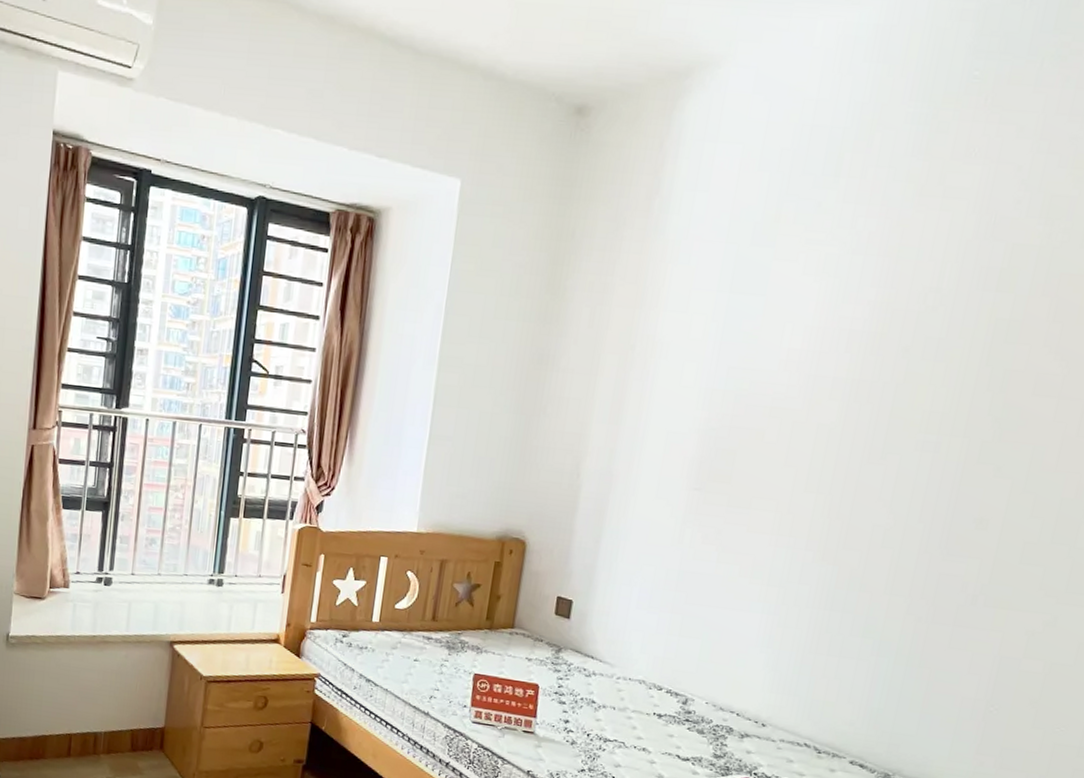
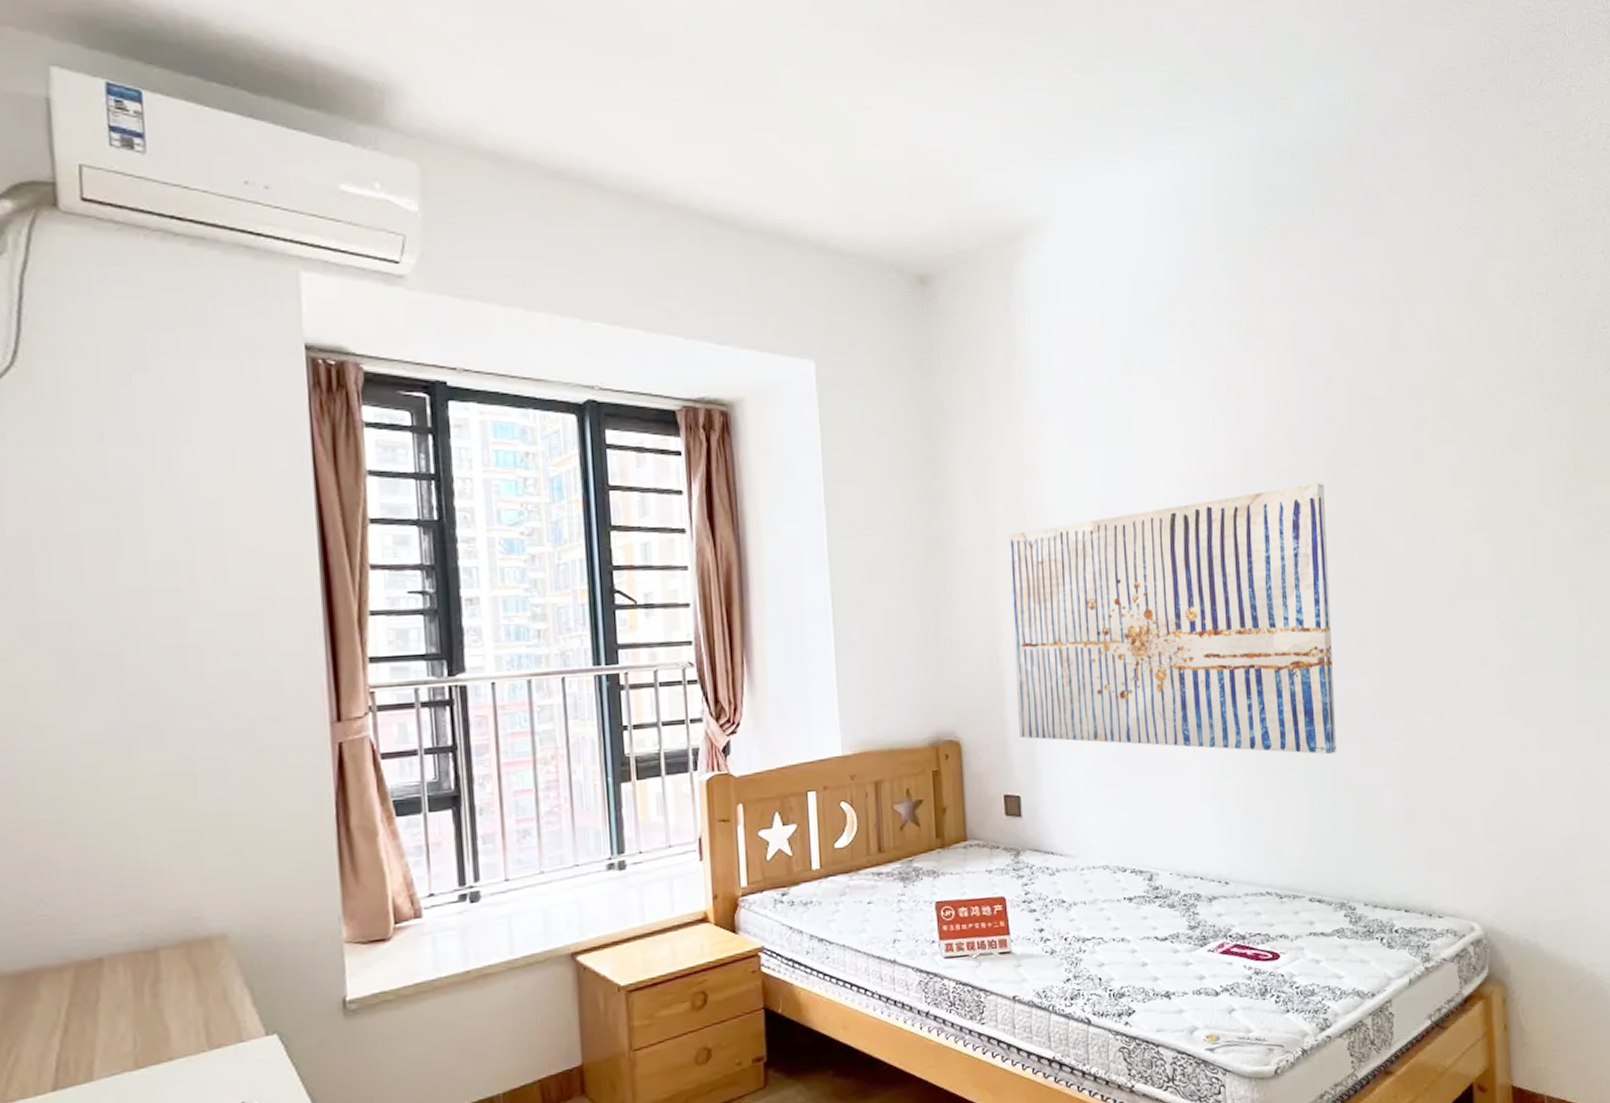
wall art: none [584,355,977,630] -> present [1008,483,1337,755]

